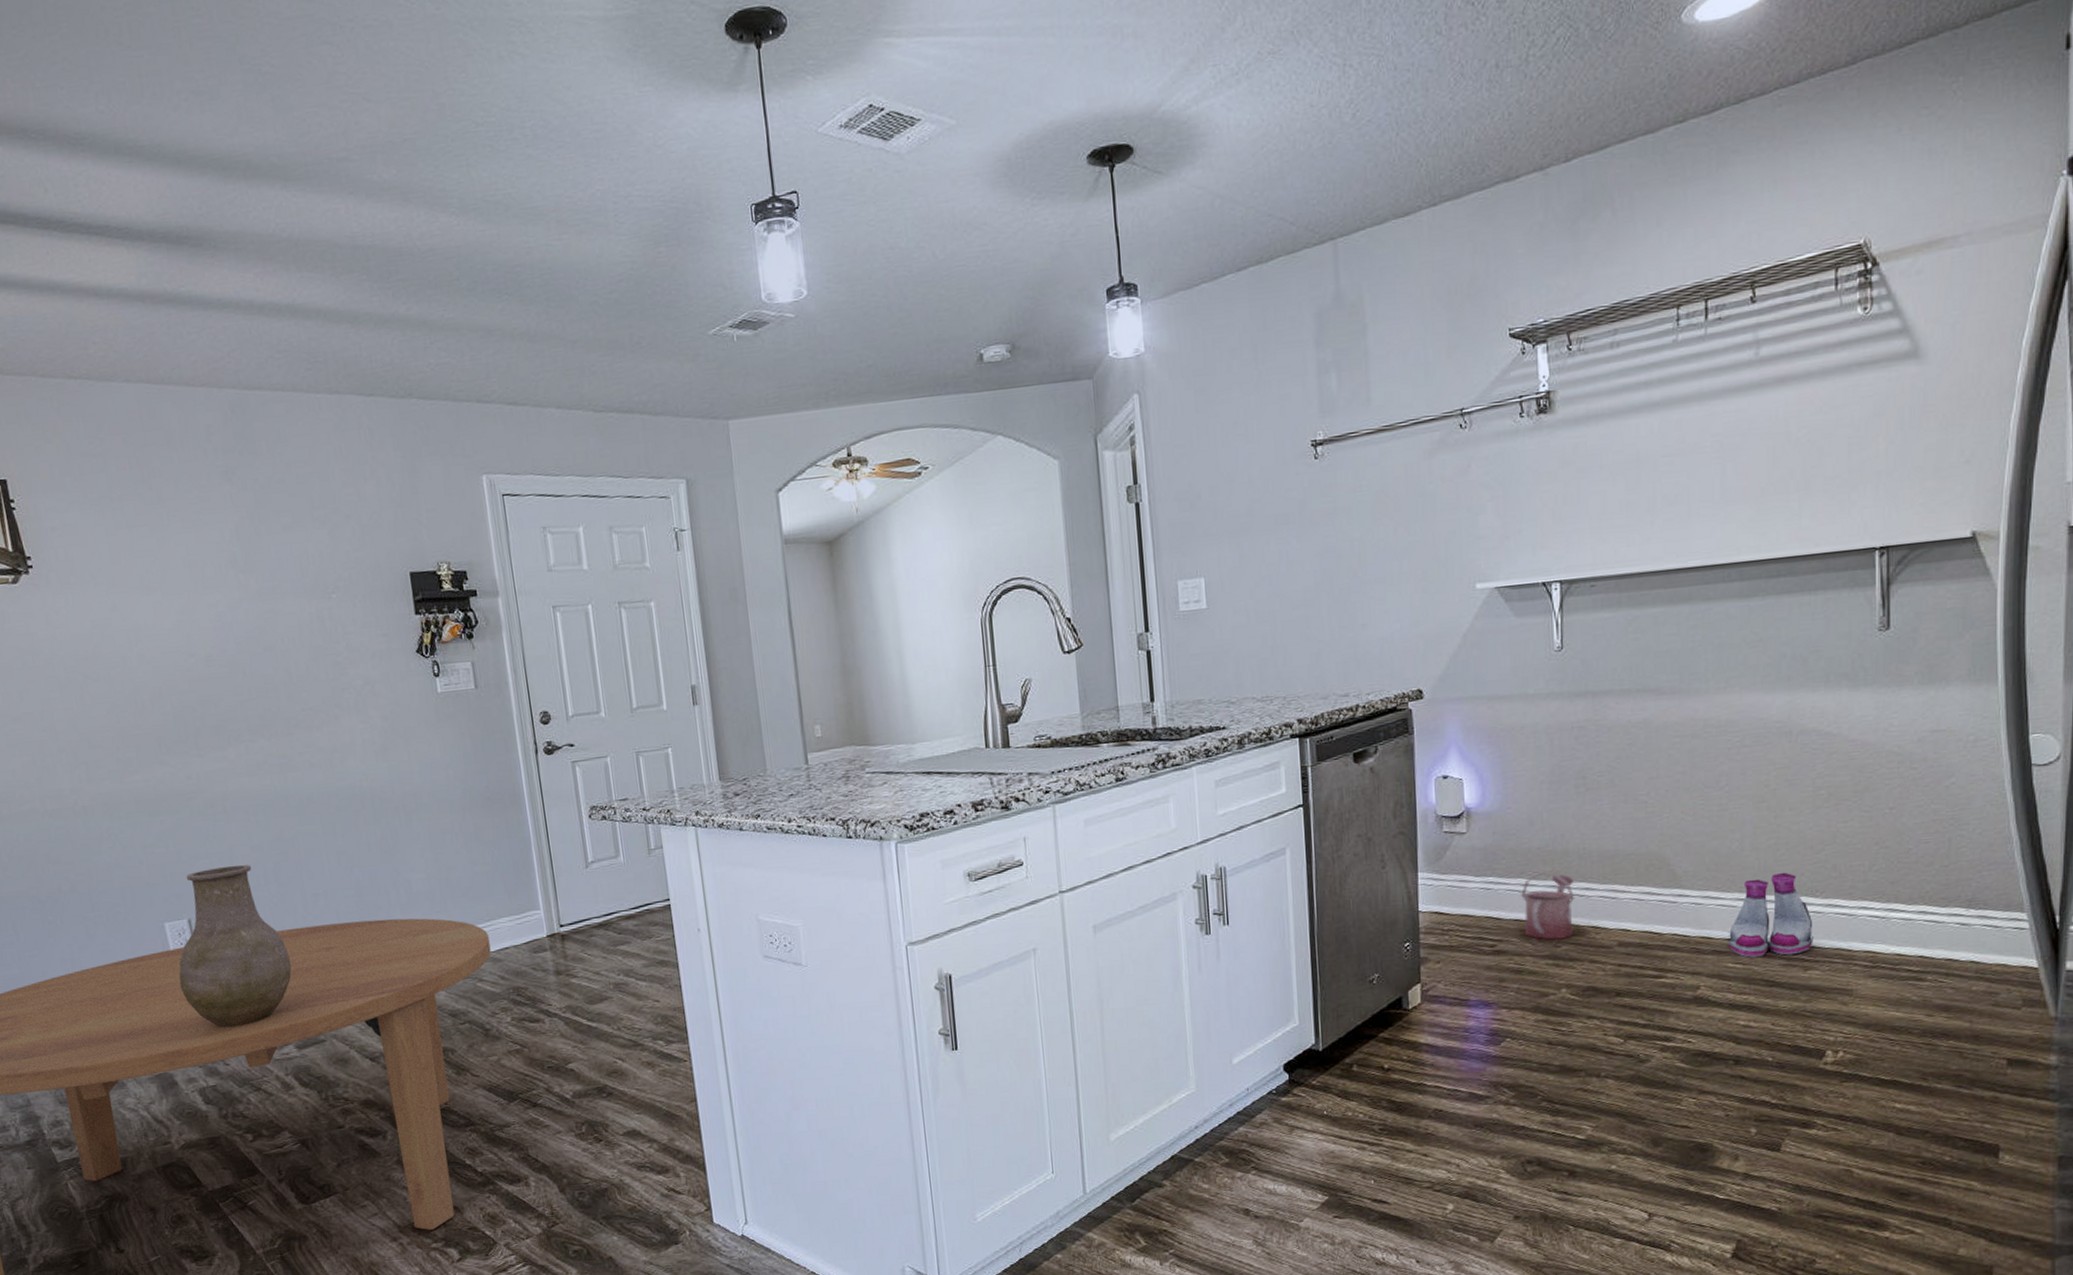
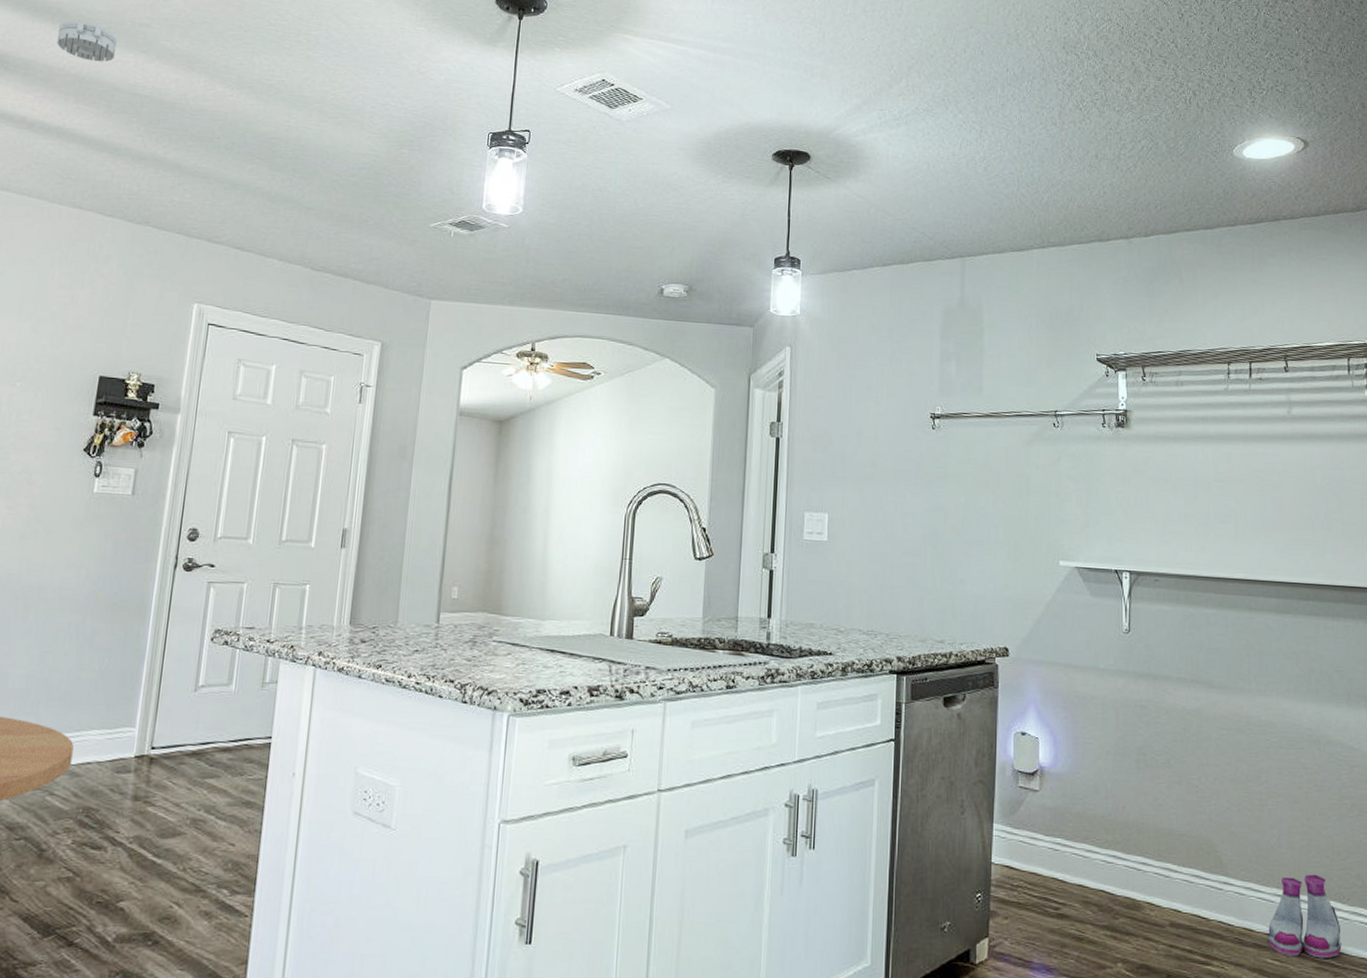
smoke detector: none [254,170,323,218] -> present [57,20,118,62]
watering can: present [1521,872,1575,940] -> none [1085,841,1133,911]

